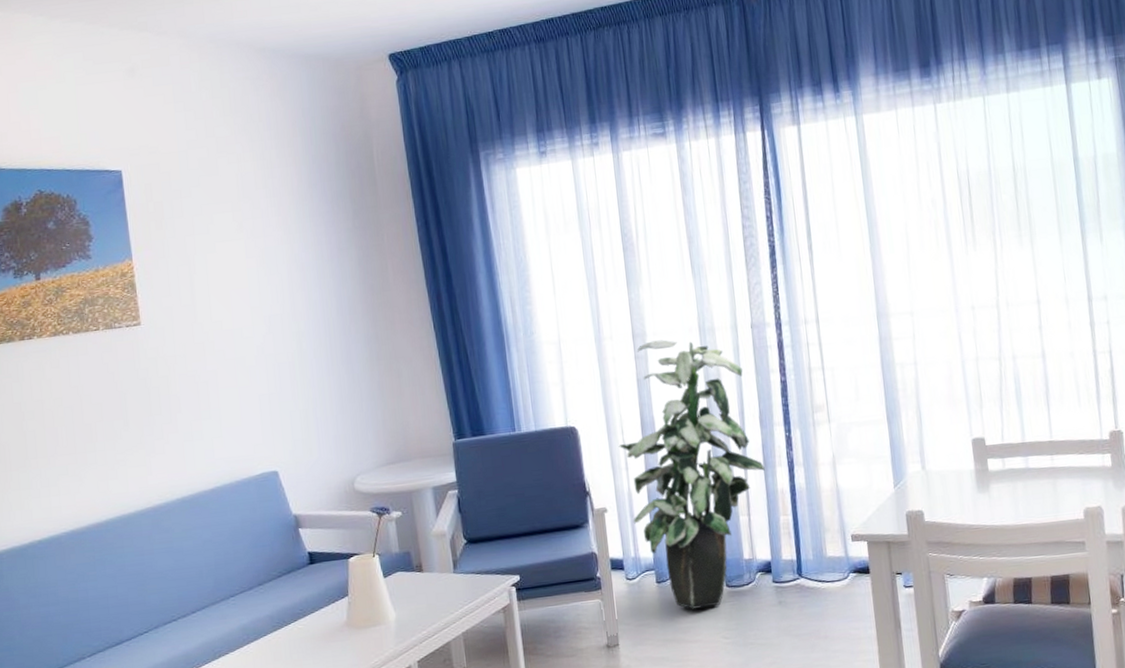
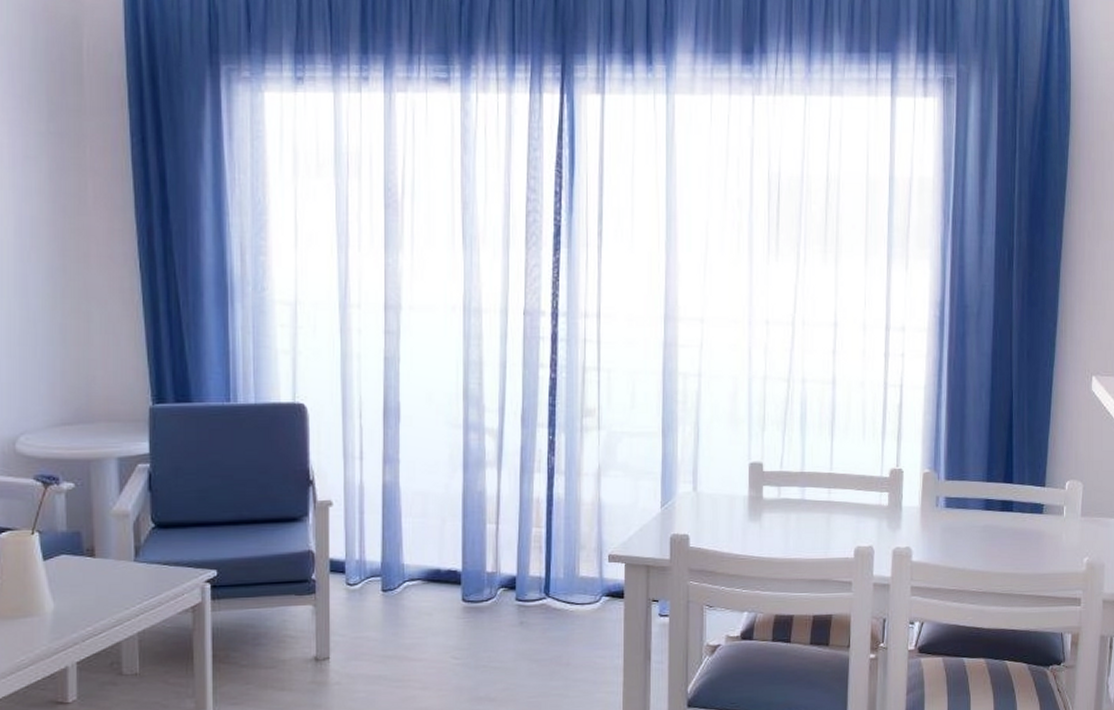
indoor plant: present [618,339,765,609] -> none [354,315,521,624]

